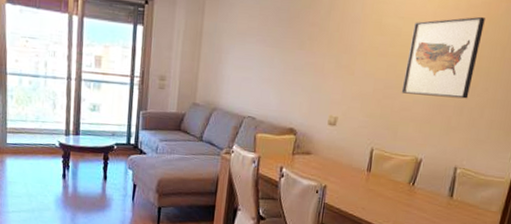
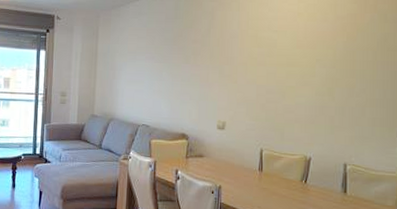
wall art: present [401,16,485,99] -> none [283,26,353,100]

